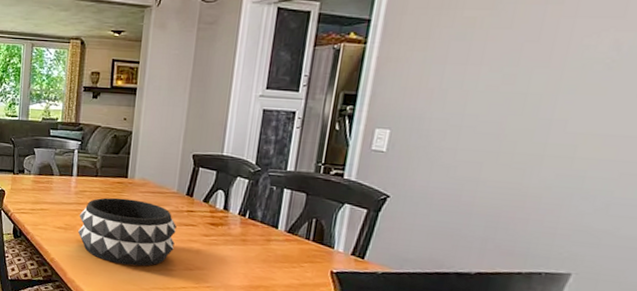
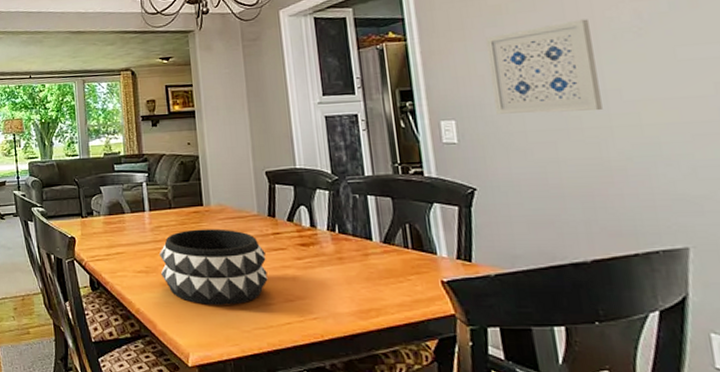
wall art: none [434,43,563,139] -> present [486,19,603,114]

